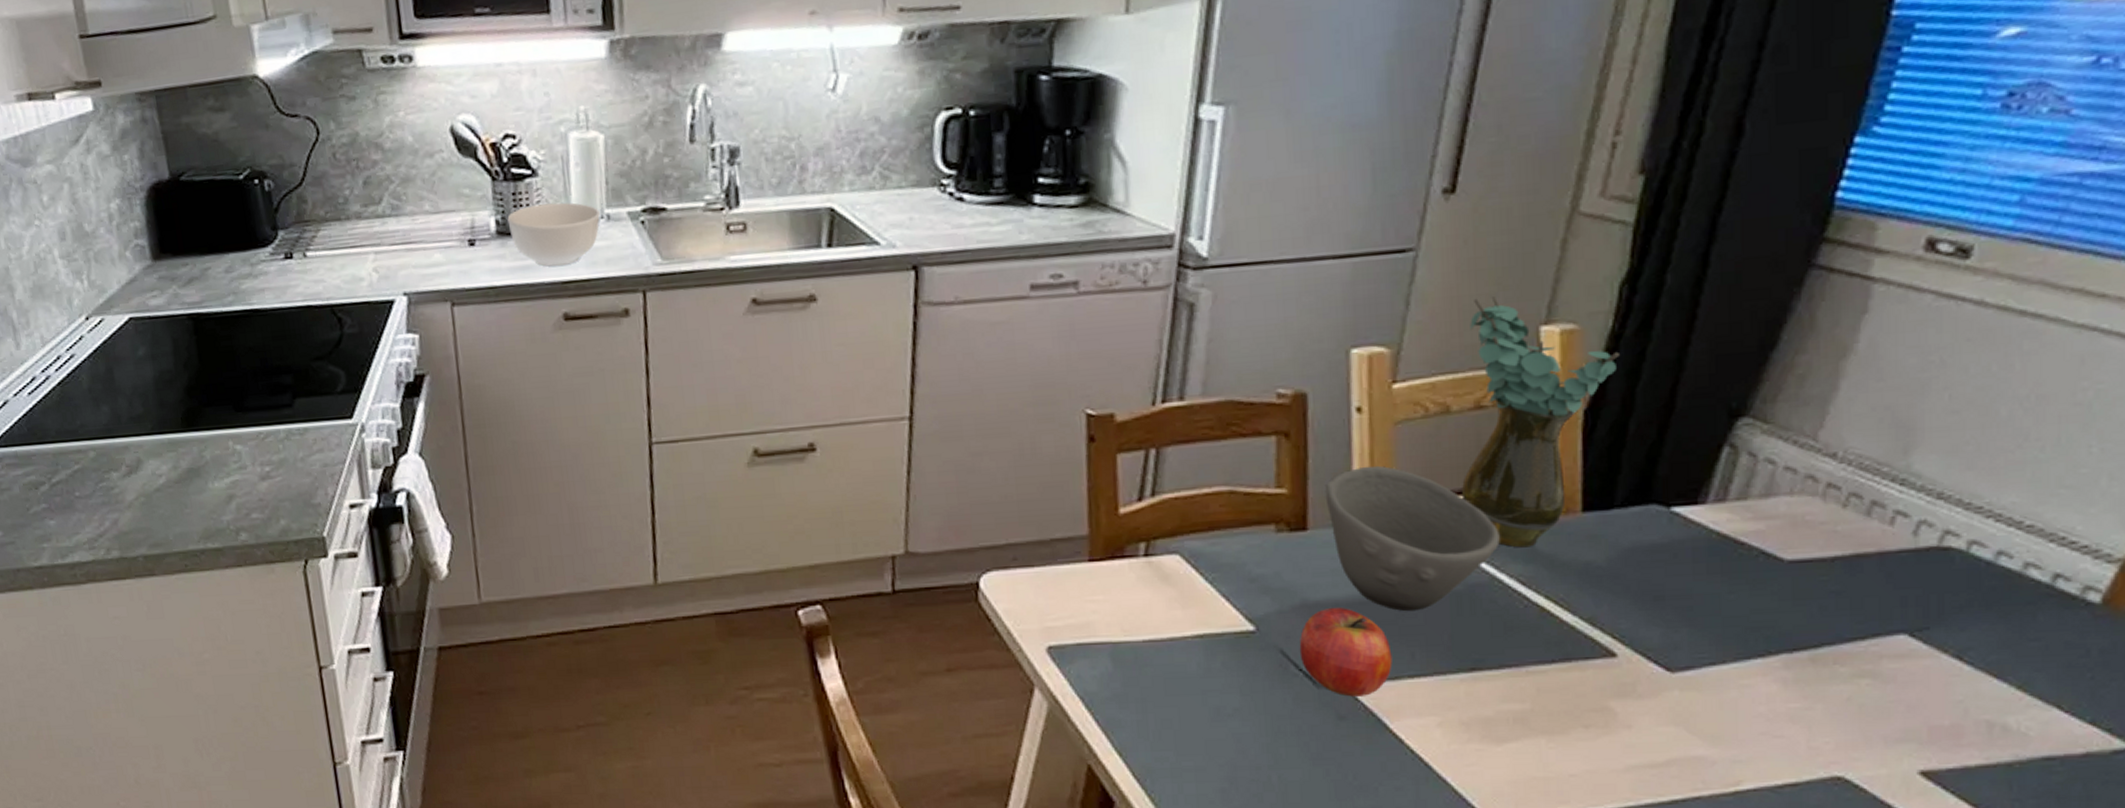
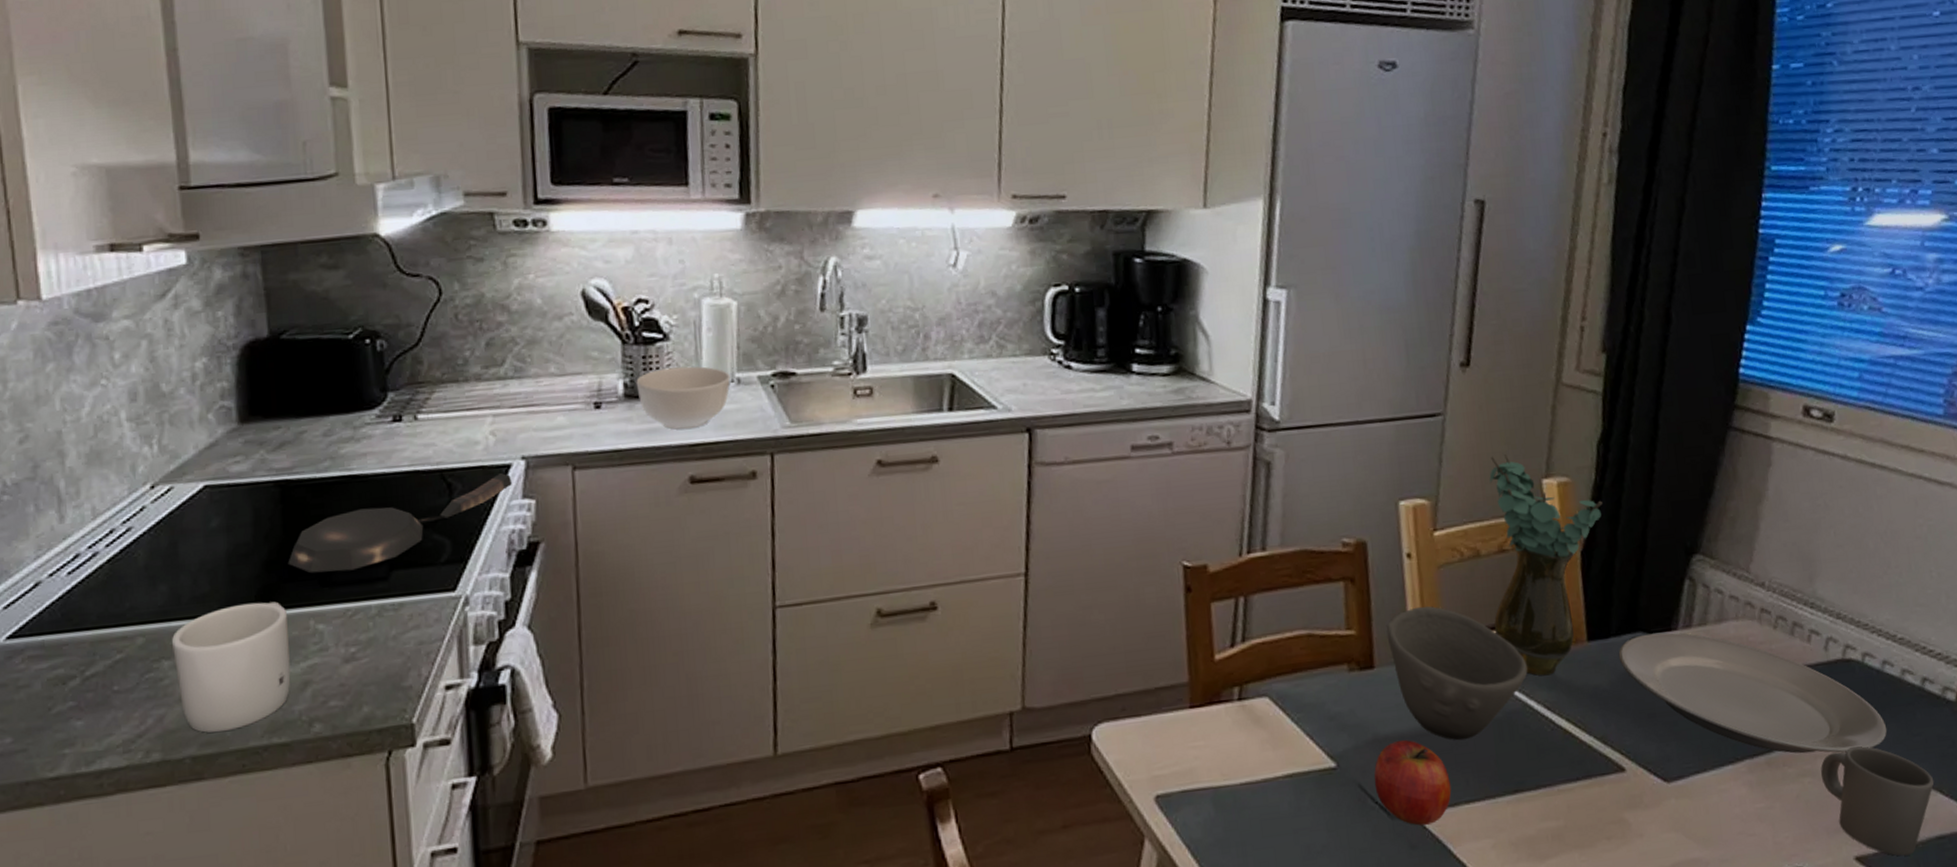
mug: none [116,423,218,537] -> present [171,601,291,733]
frying pan: none [205,309,396,399] -> present [287,473,512,574]
plate: none [1622,506,1991,654] -> present [1618,632,1888,754]
mug: none [1886,647,2051,775] -> present [1821,745,1934,856]

